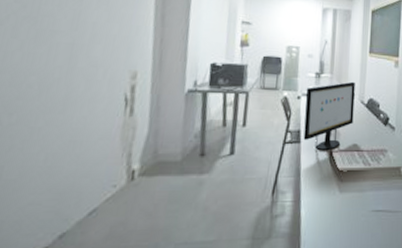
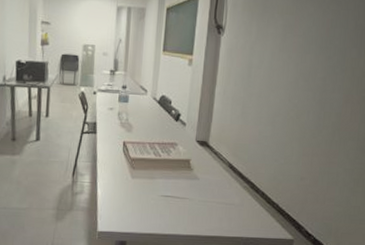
computer monitor: present [303,81,355,151] -> none [99,79,148,142]

